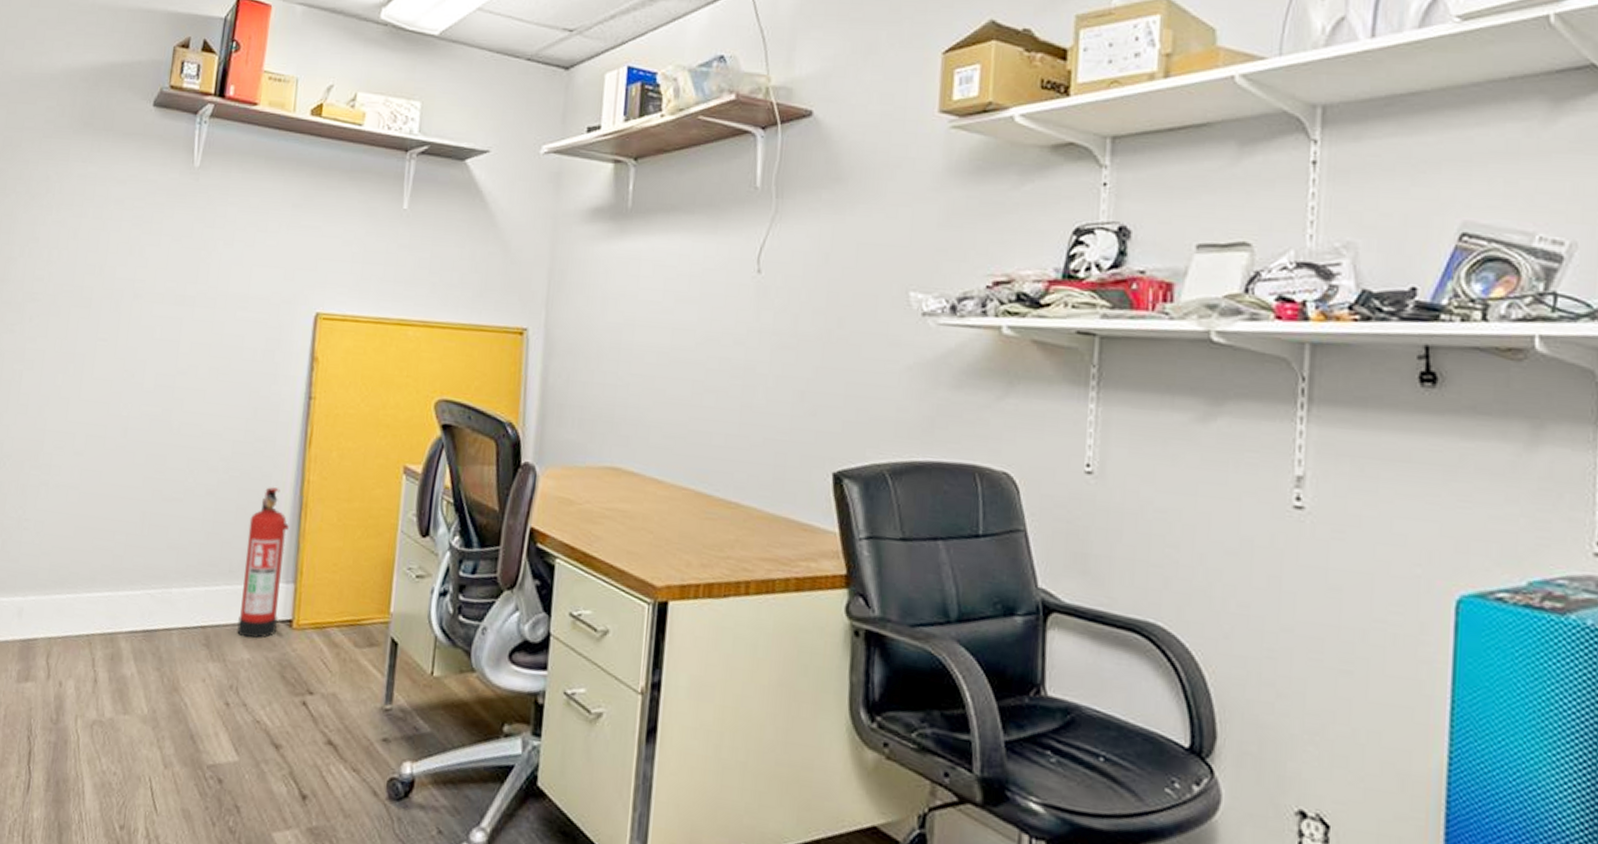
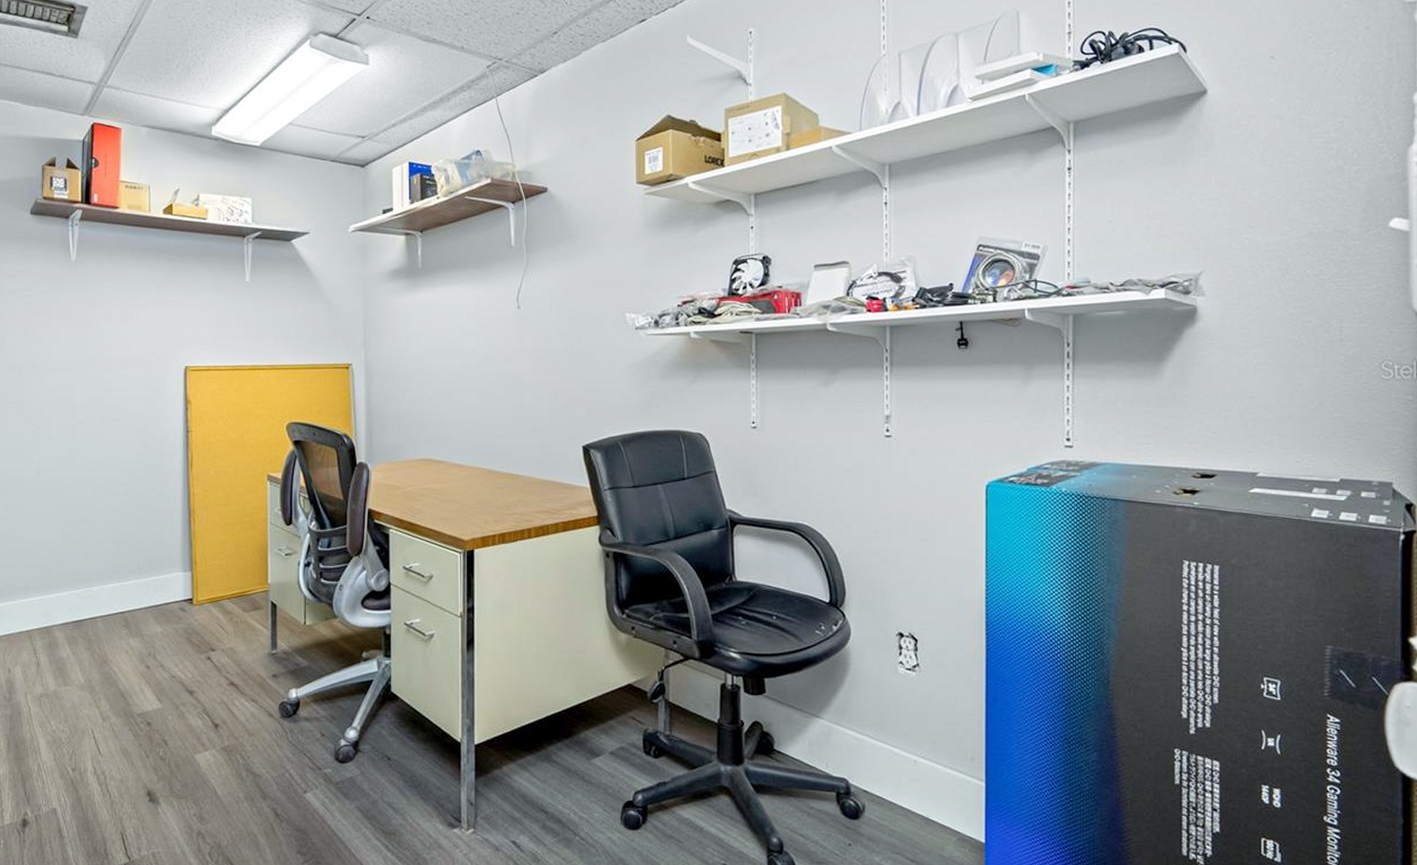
fire extinguisher: present [237,487,289,639] -> none [149,502,182,616]

